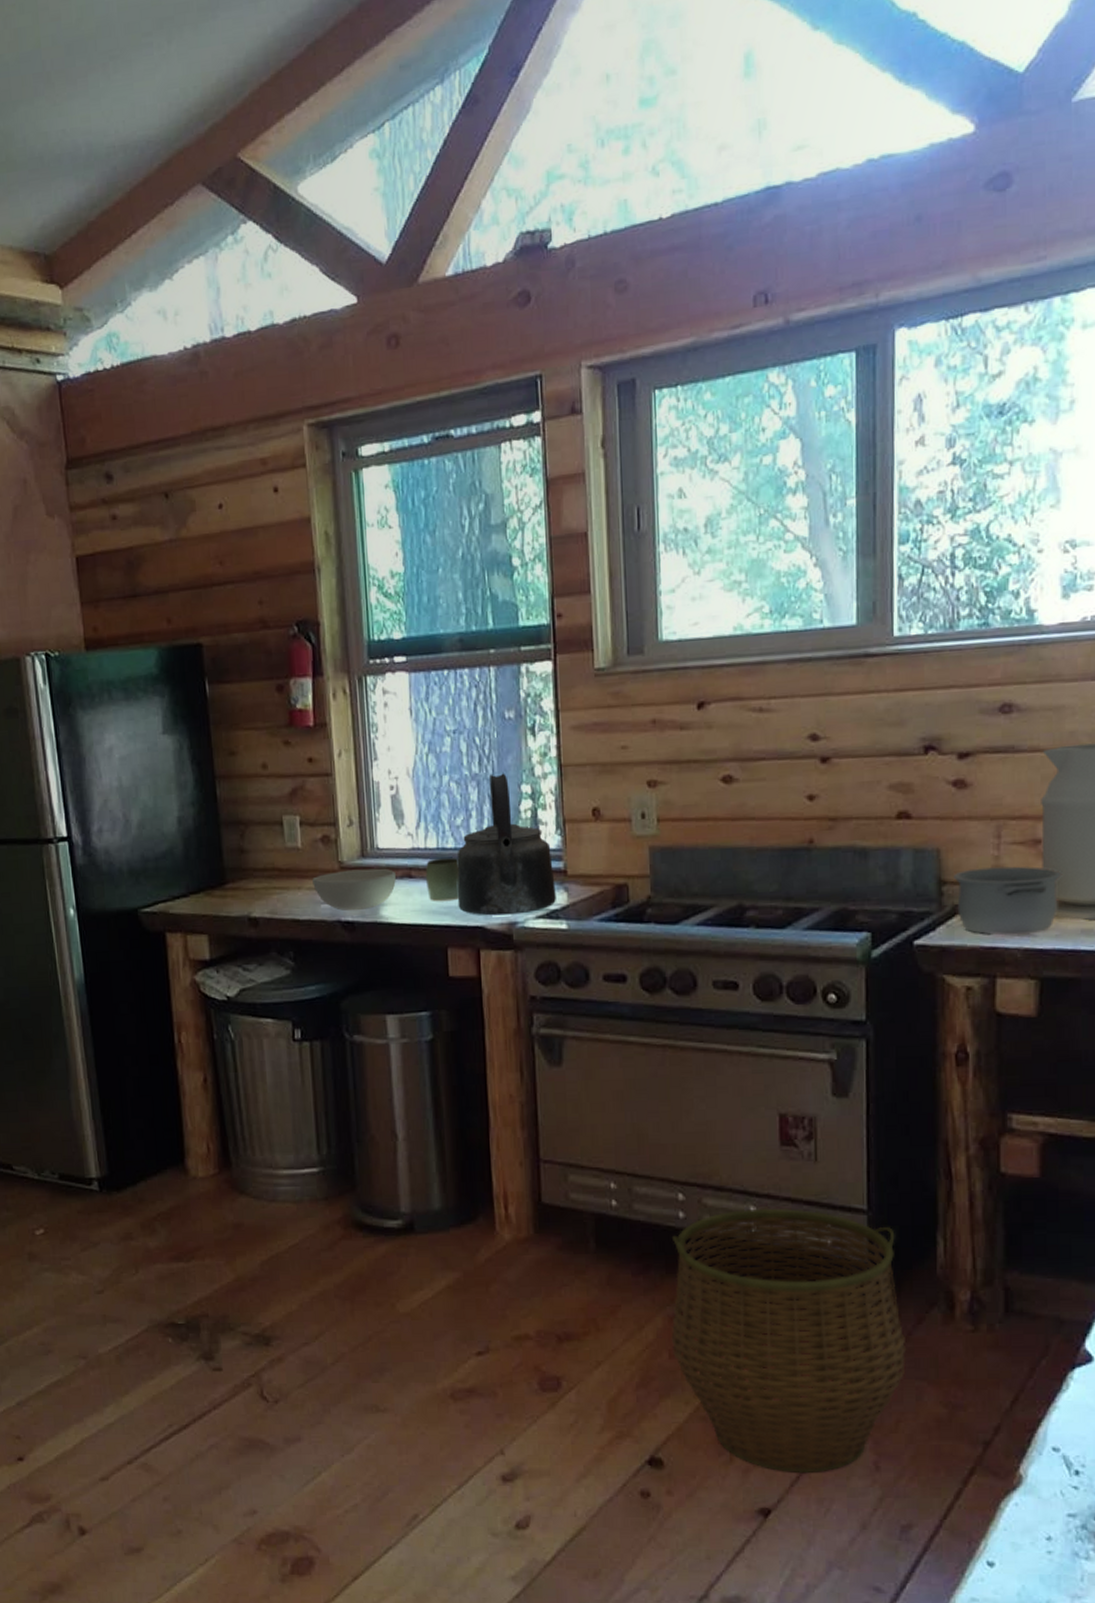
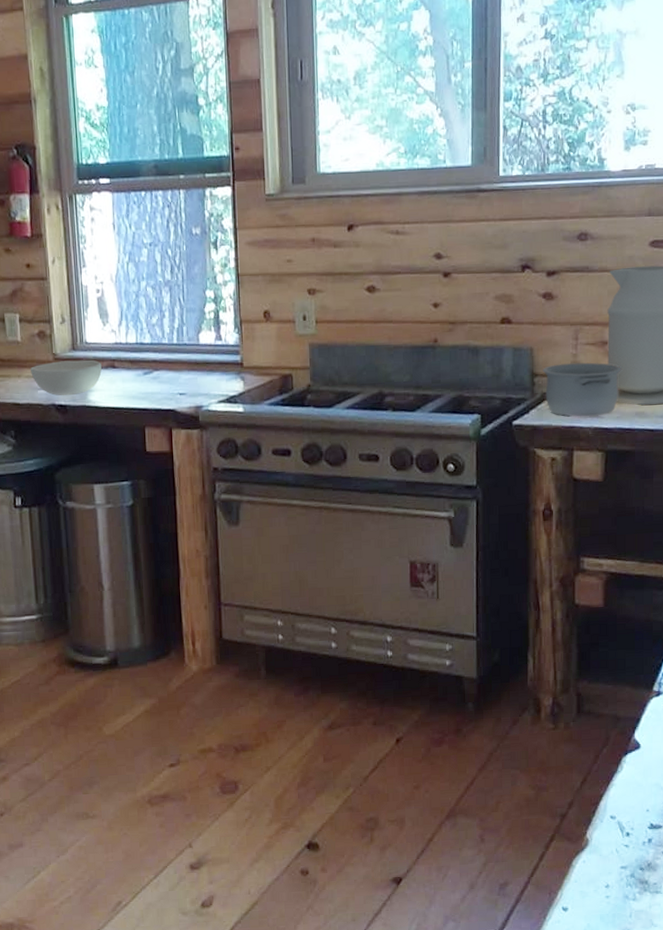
mug: present [425,857,460,902] -> none [126,350,155,389]
kettle: present [457,773,556,916] -> none [153,280,234,401]
basket: present [671,1208,907,1474] -> none [325,637,505,848]

